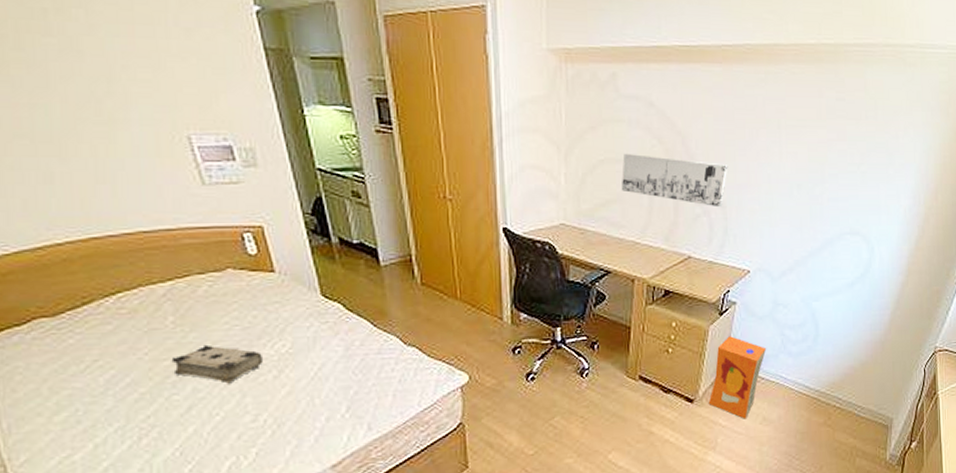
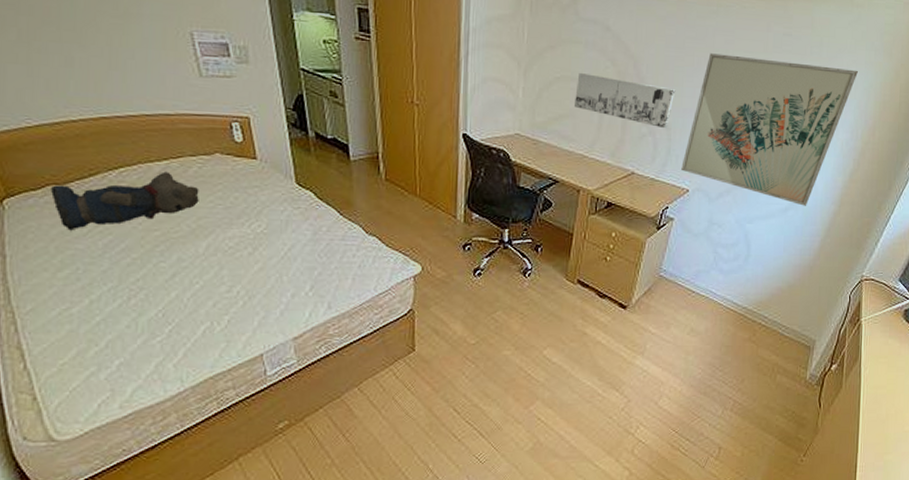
teddy bear: none [39,293,212,368] -> present [51,171,199,231]
book: present [171,344,263,384] -> none [161,219,240,256]
carton: present [708,336,767,419] -> none [640,250,700,329]
wall art: none [740,124,916,279] -> present [681,53,858,206]

